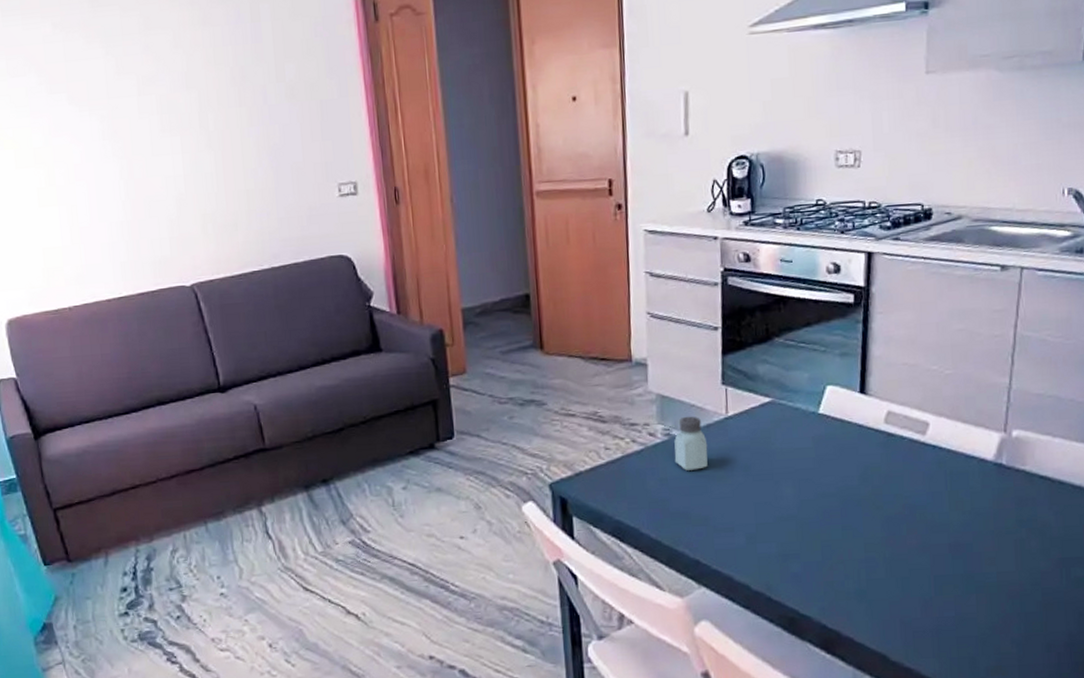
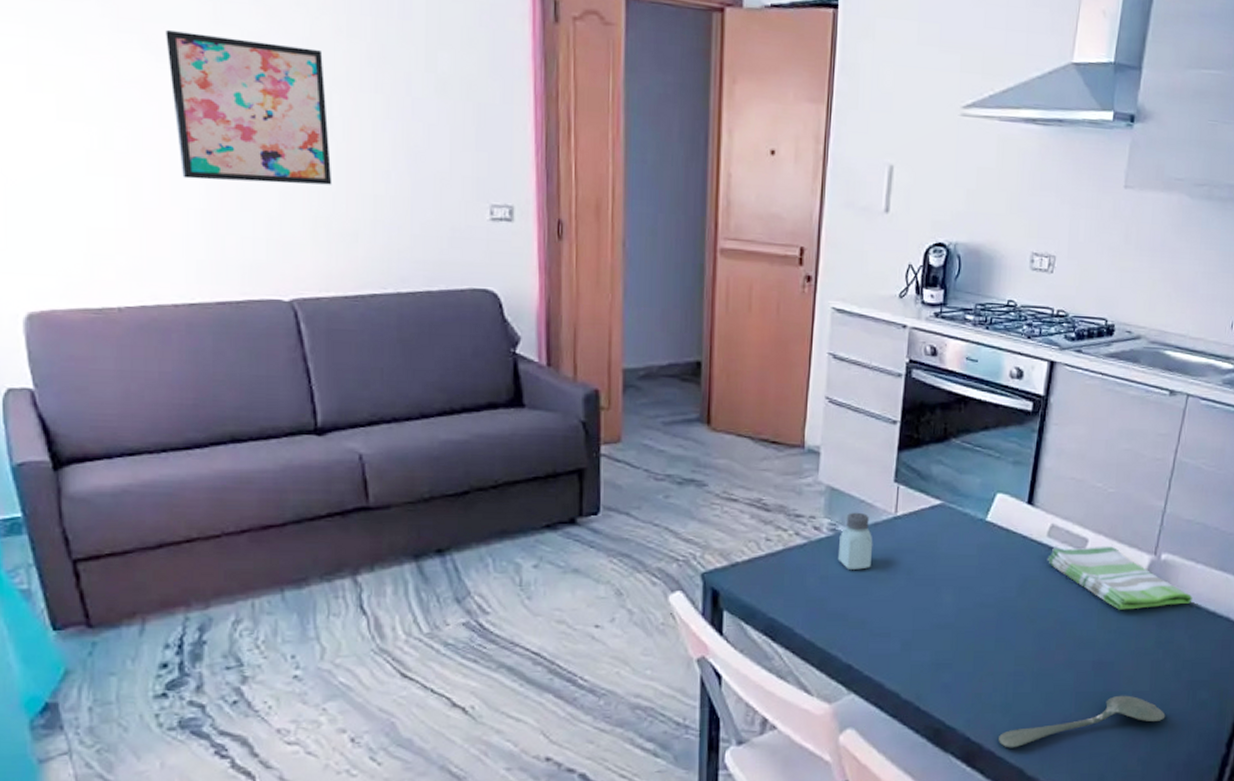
wall art: none [84,80,214,199] -> present [166,29,332,185]
spoon: none [856,576,1038,635] -> present [999,695,1166,748]
dish towel: none [886,427,1053,491] -> present [1047,546,1193,610]

